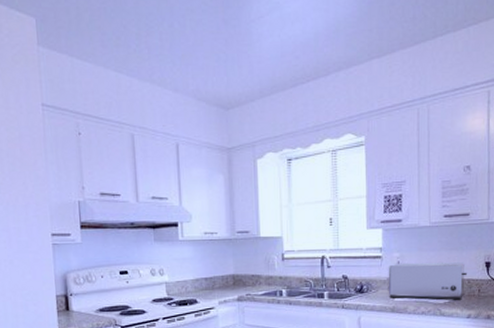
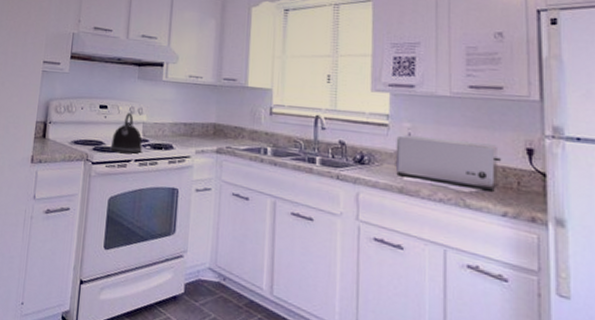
kettle: none [137,274,168,314] -> present [110,112,143,154]

